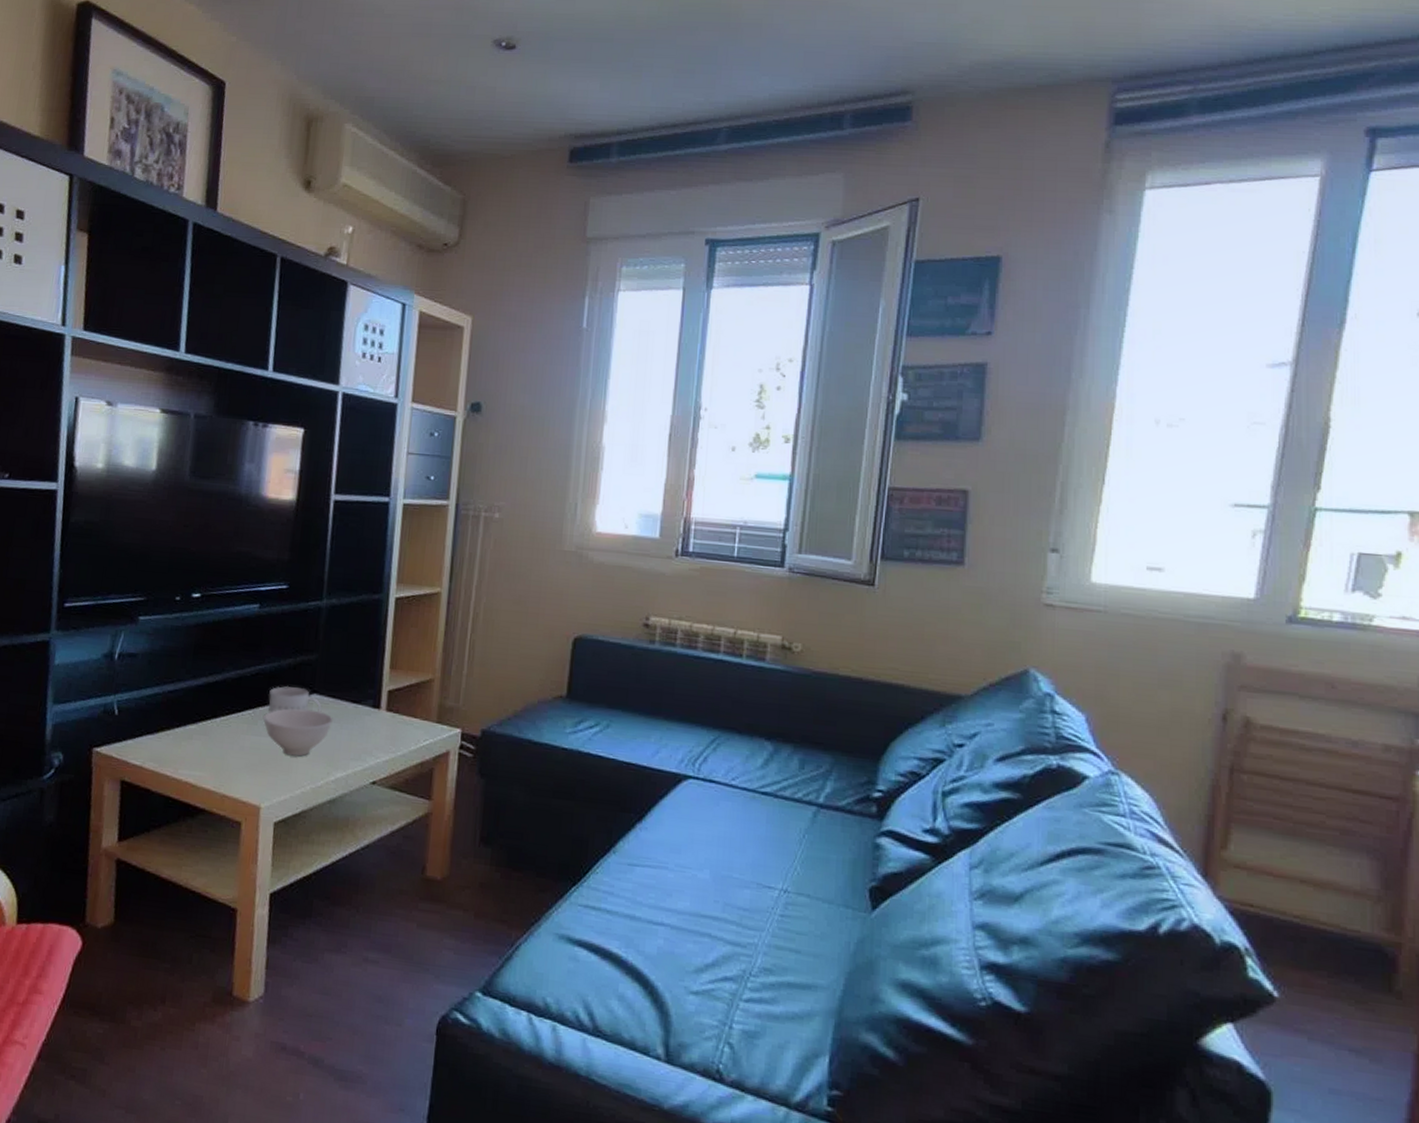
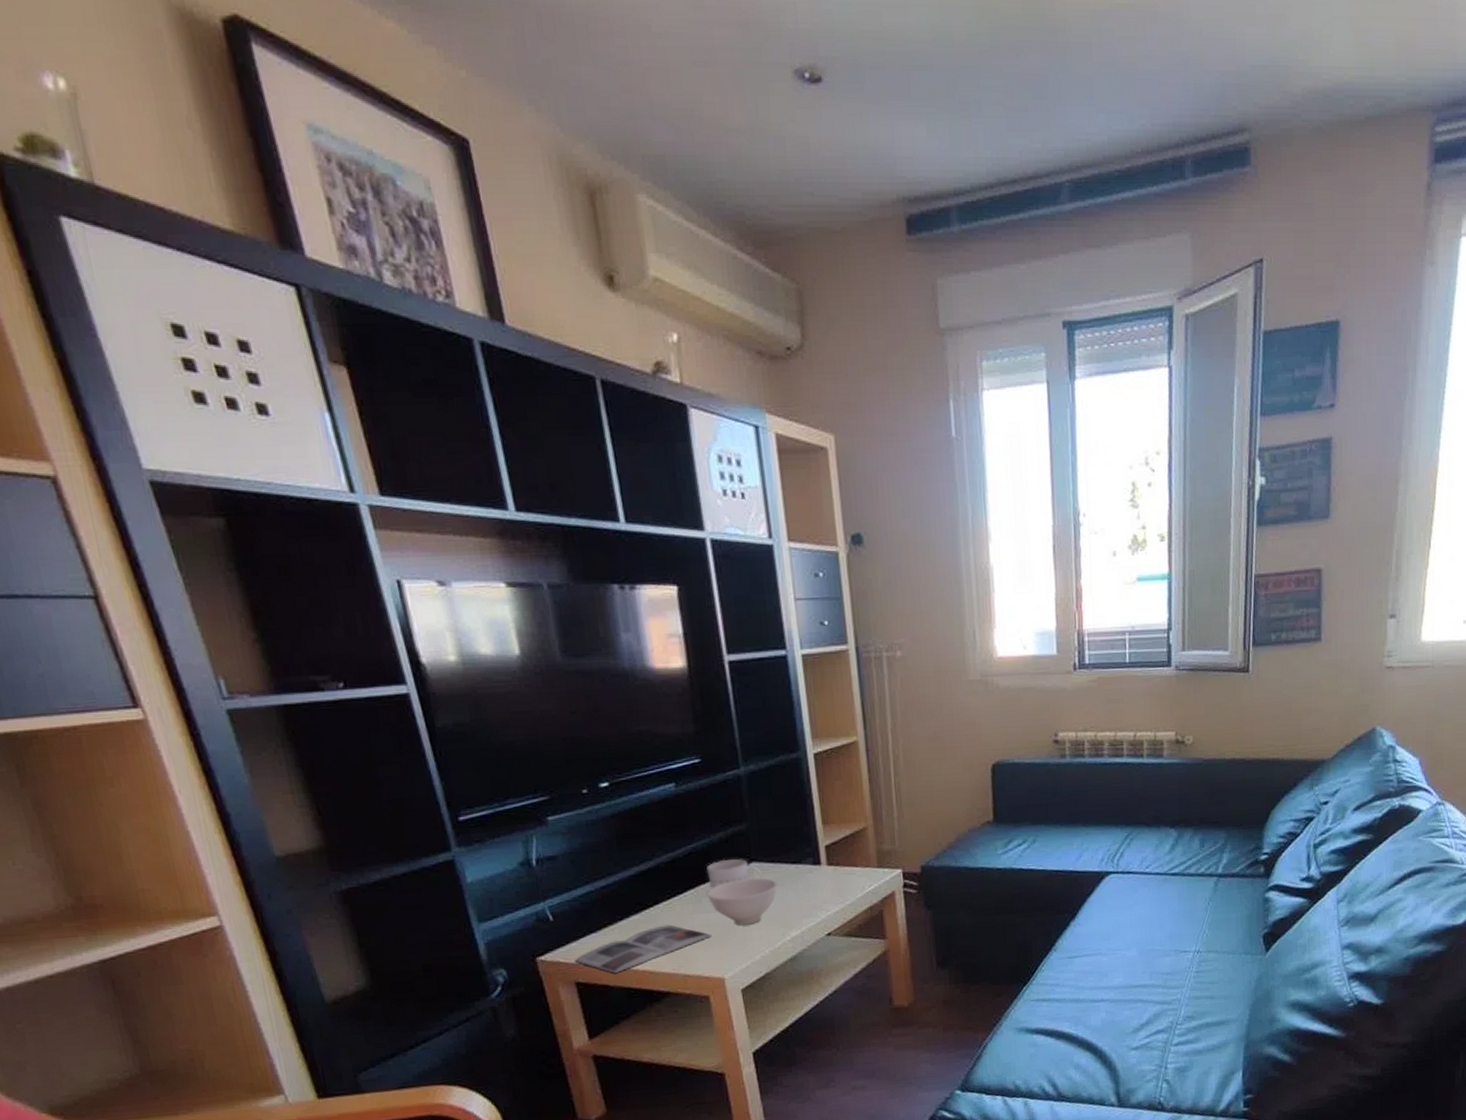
magazine: none [126,740,259,780] -> present [575,925,712,974]

